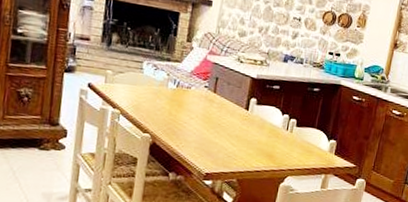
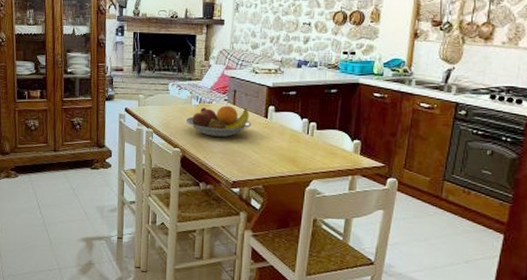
fruit bowl: none [159,92,231,126] -> present [185,105,252,137]

